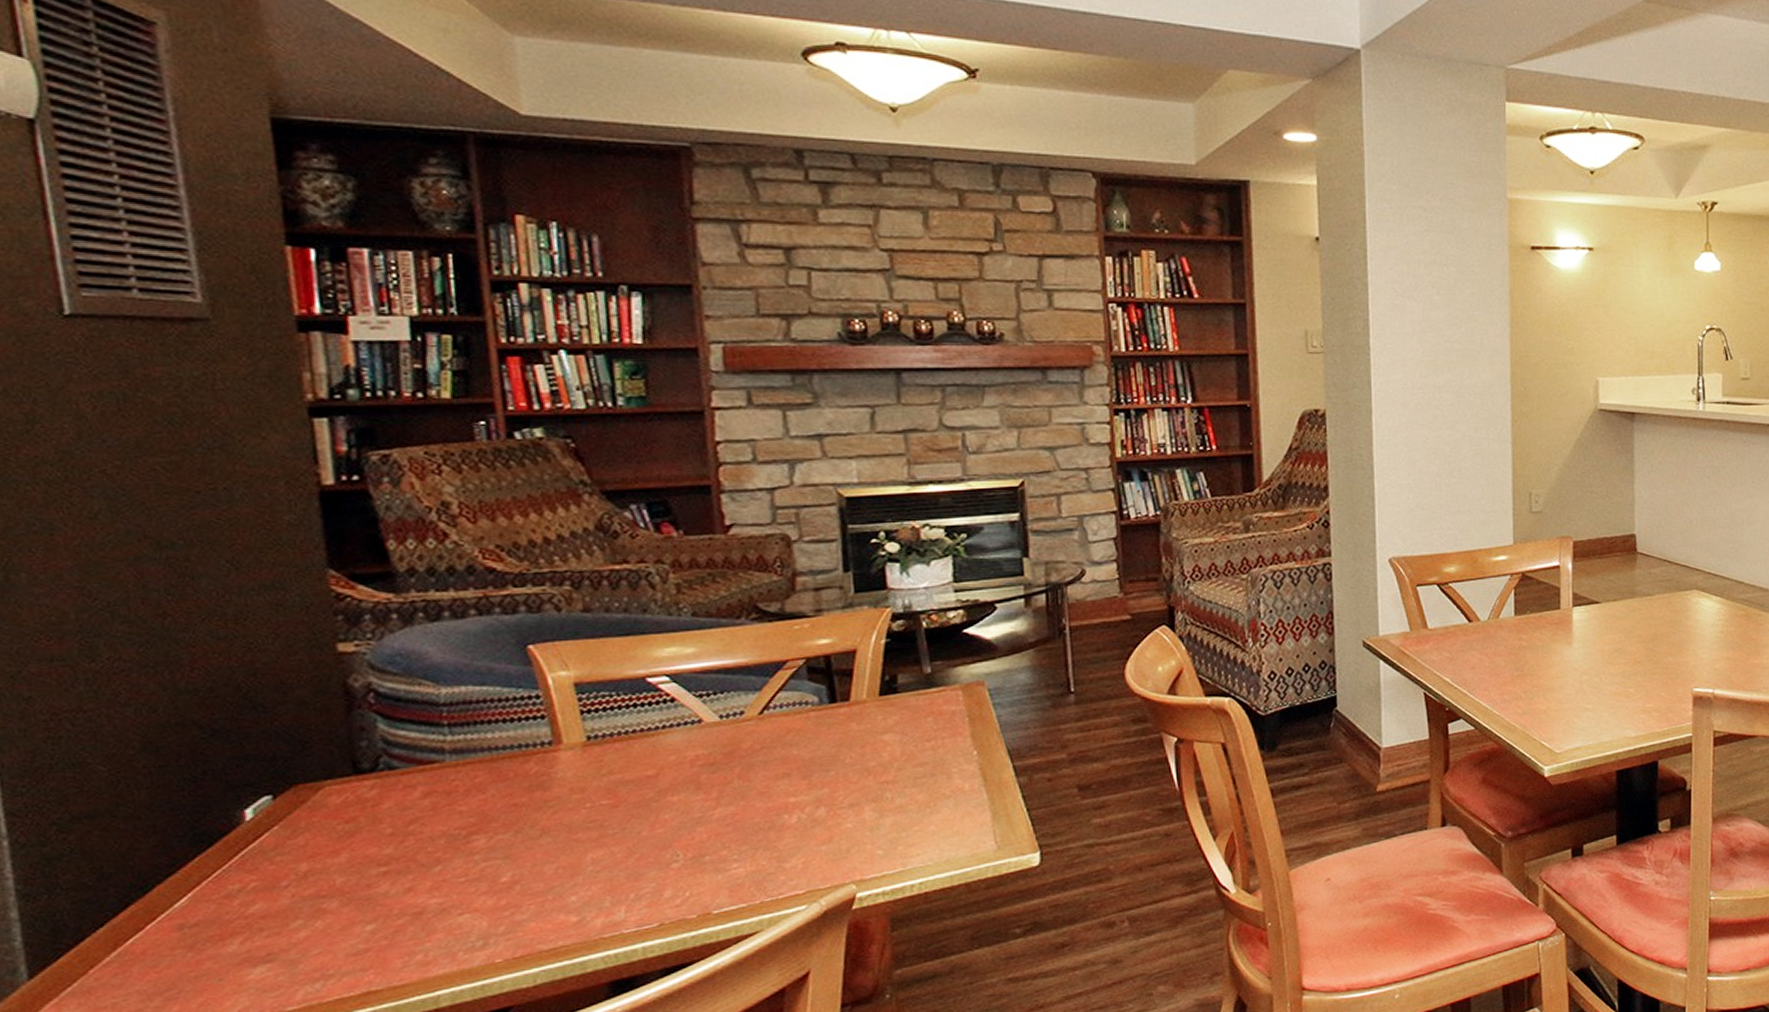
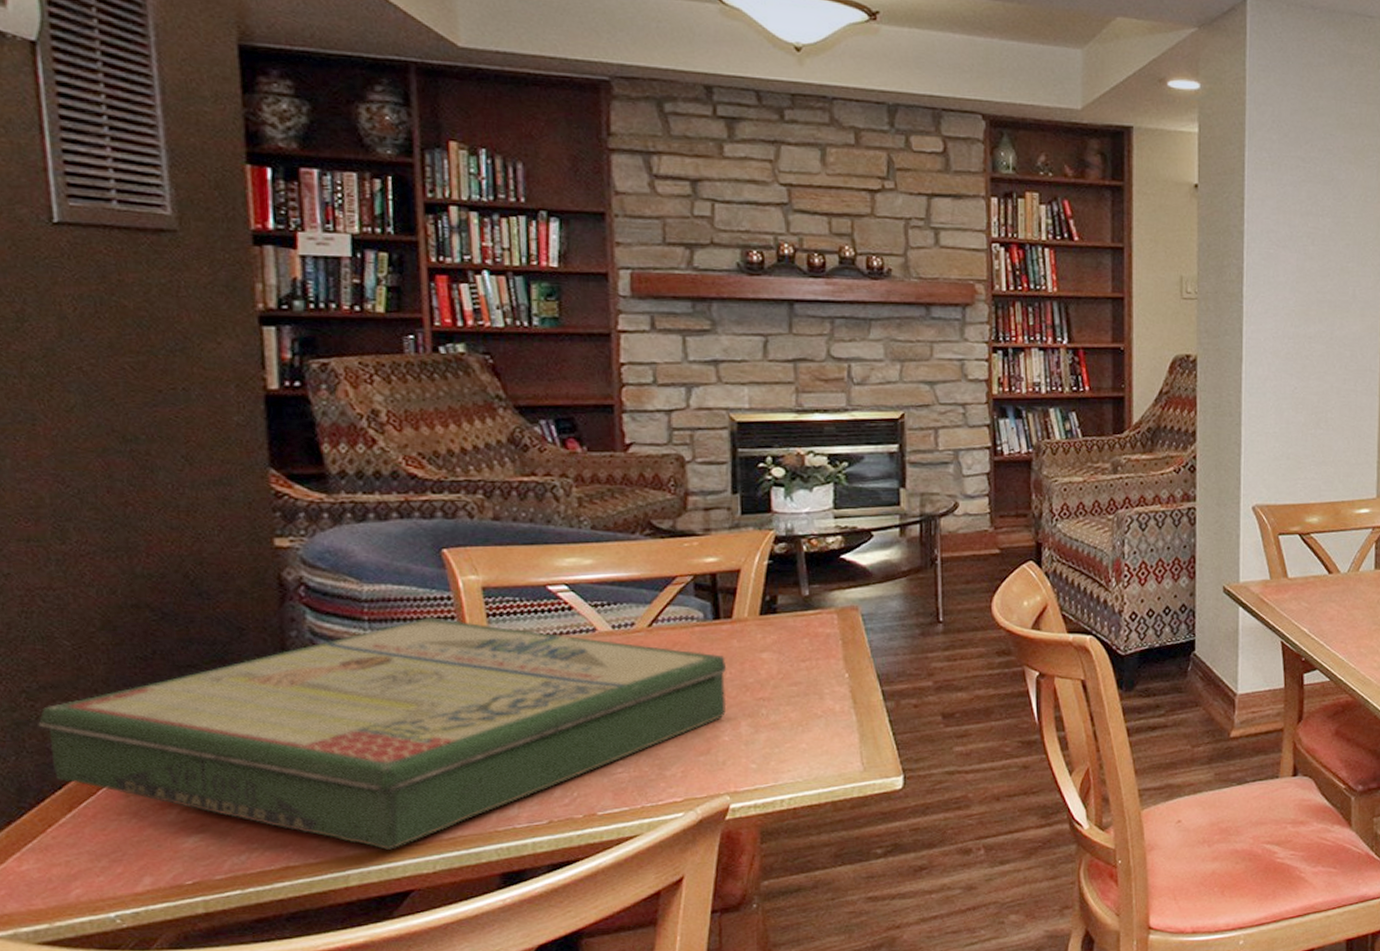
board game: none [72,716,849,966] -> present [38,616,727,850]

